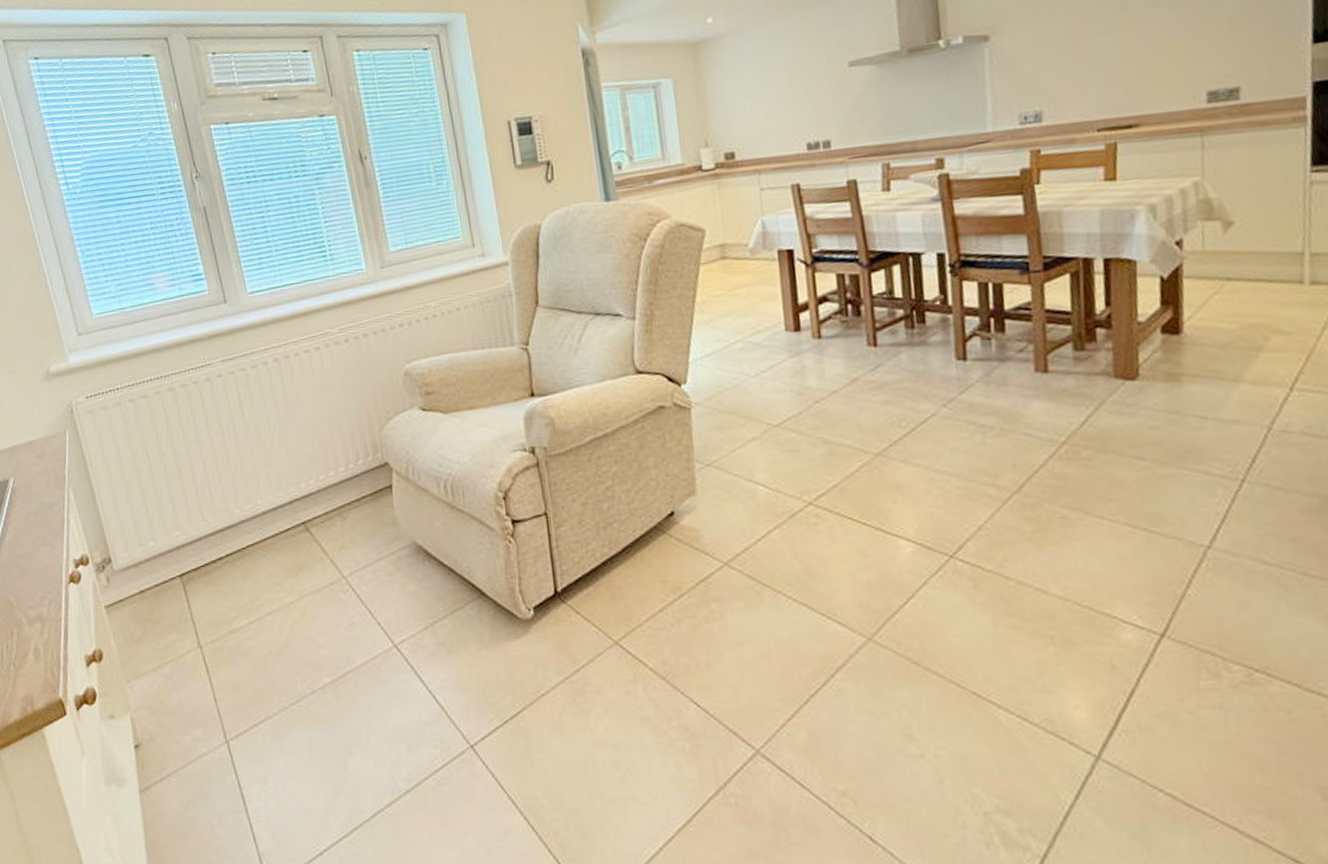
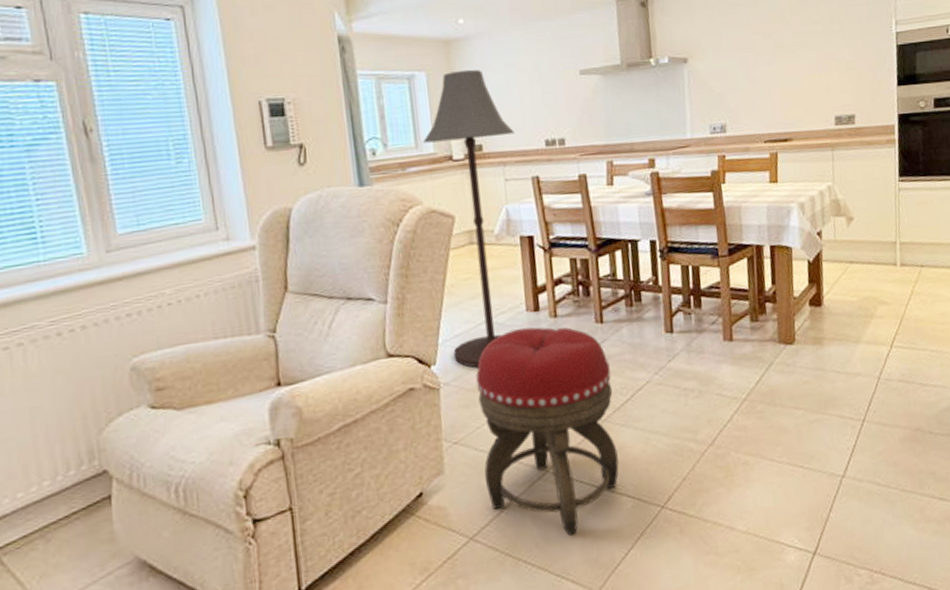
floor lamp: none [671,71,771,389] -> present [423,69,515,368]
footstool: none [729,348,896,574] -> present [476,327,619,536]

